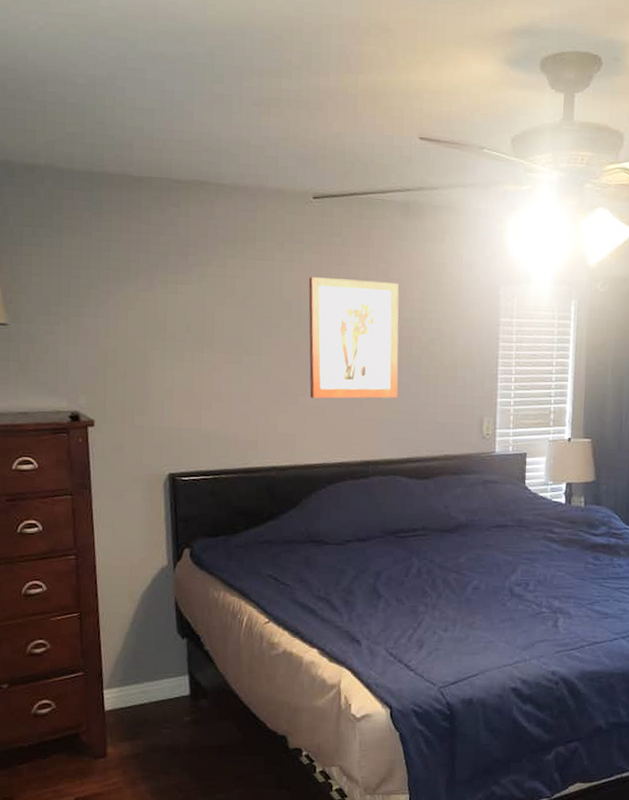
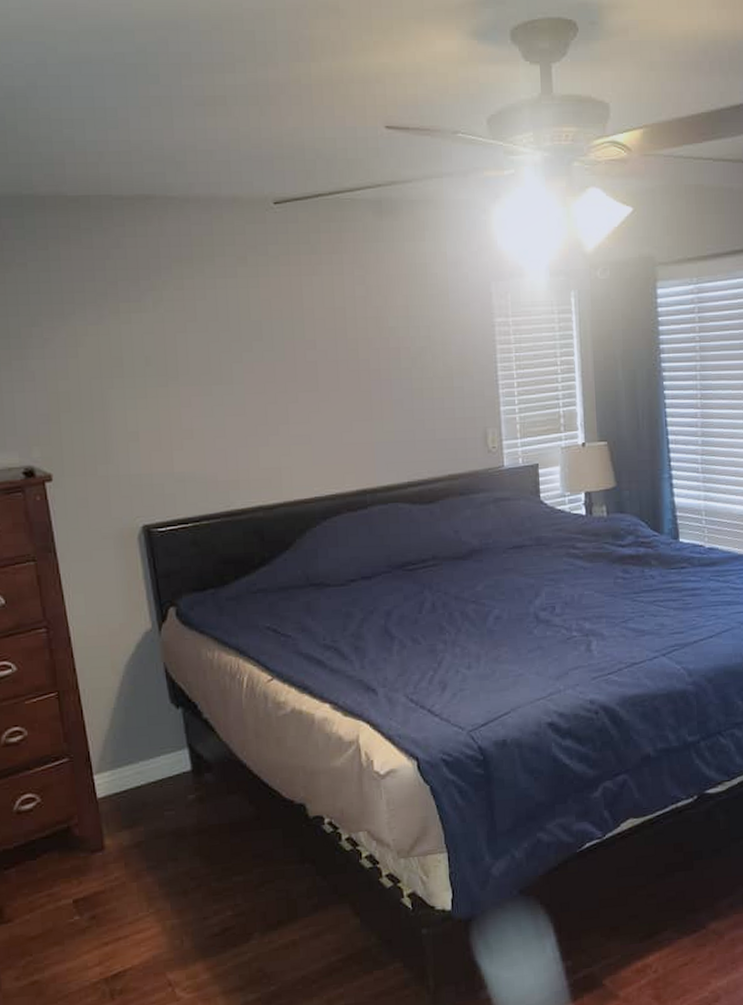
wall art: present [308,277,399,399] -> none [279,289,391,426]

